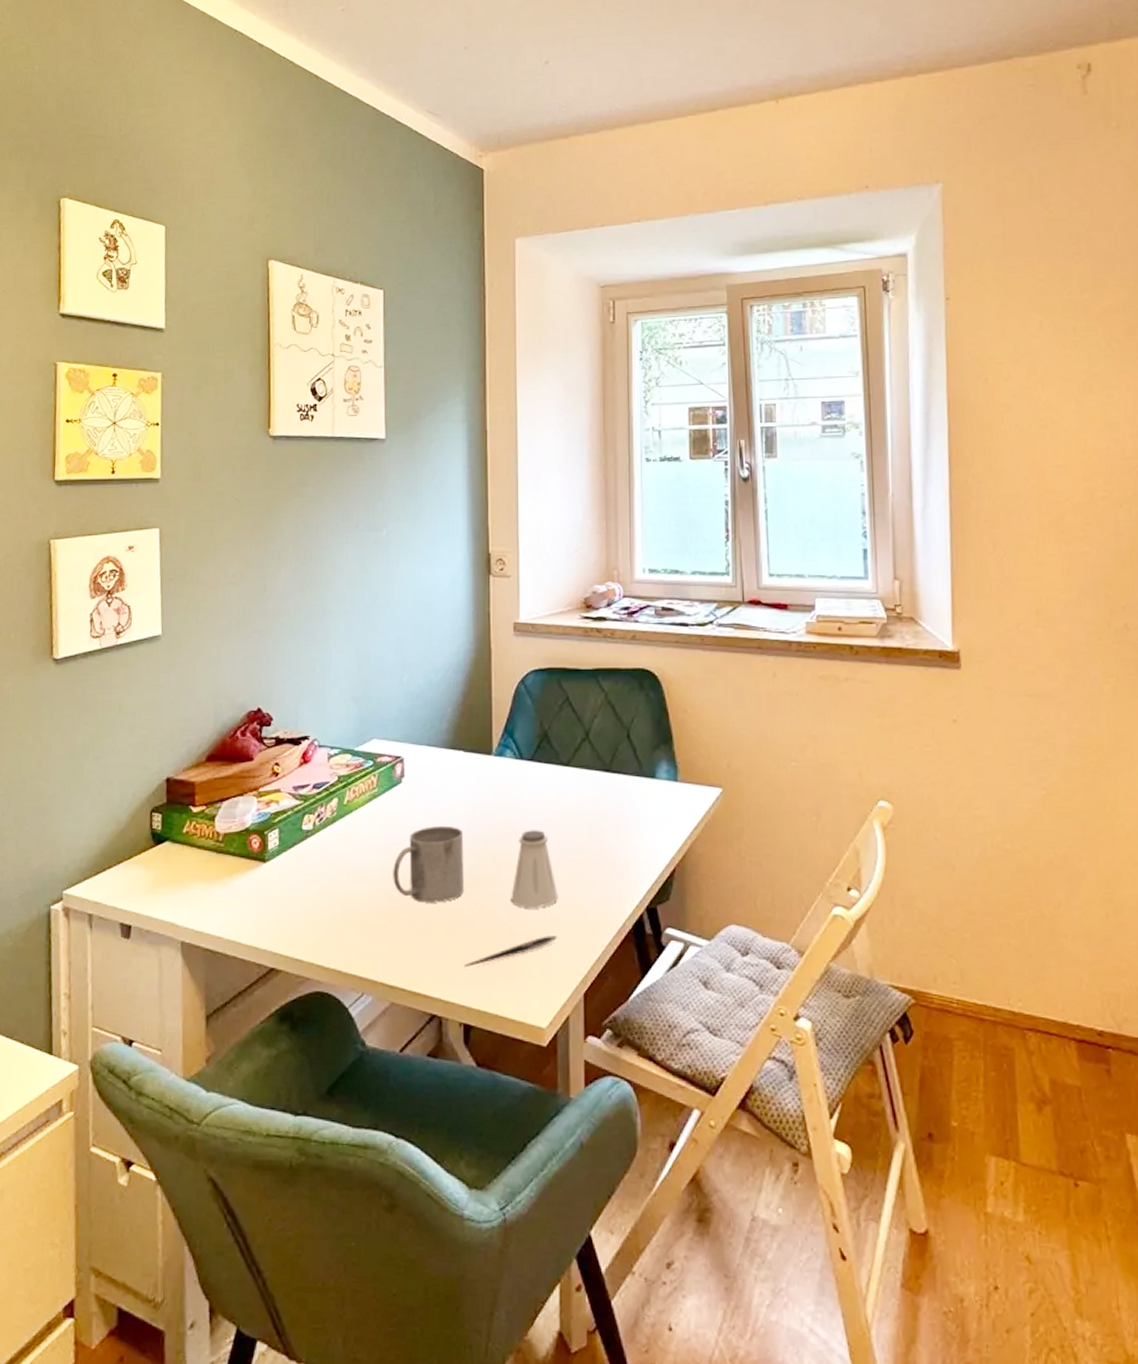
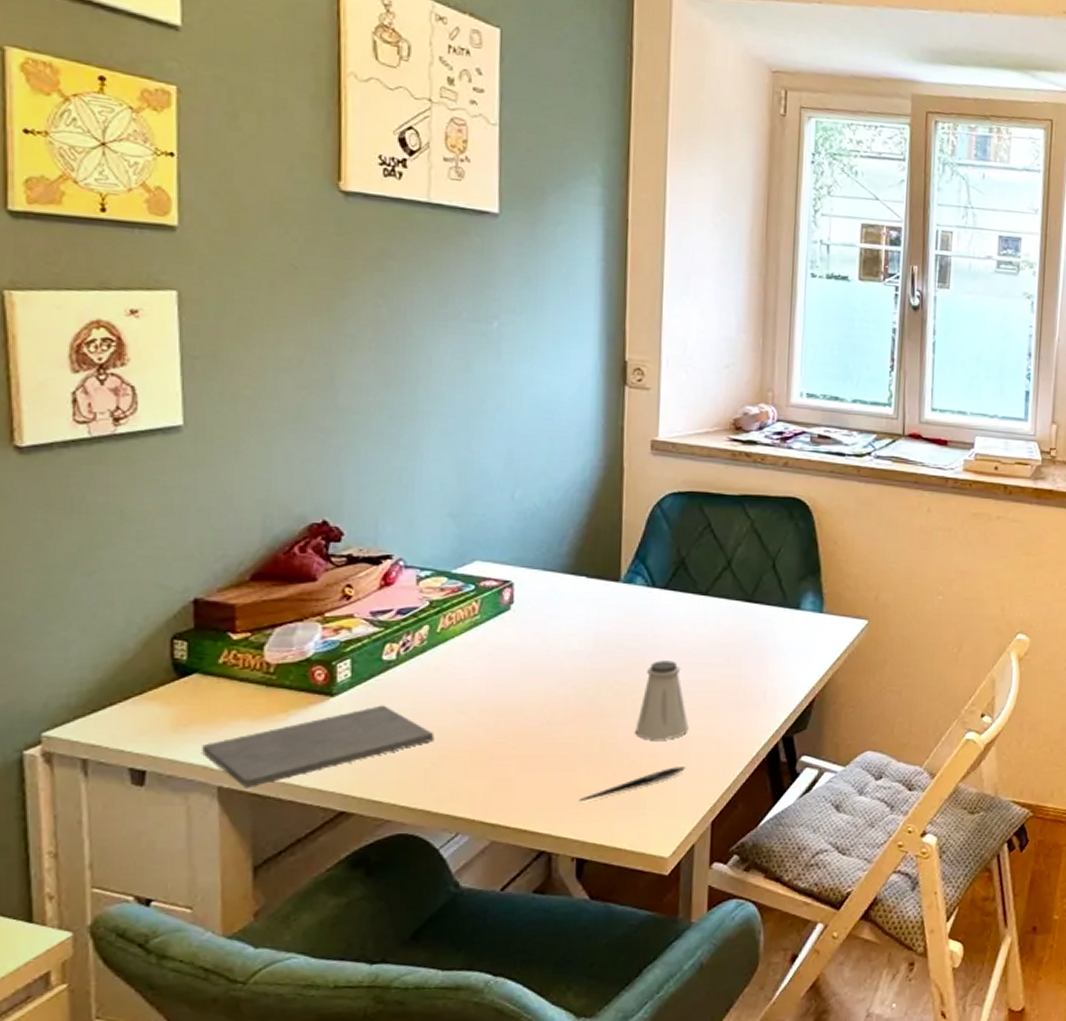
notepad: none [171,871,343,944] -> present [202,705,435,789]
mug: present [393,825,464,903] -> none [497,655,584,737]

